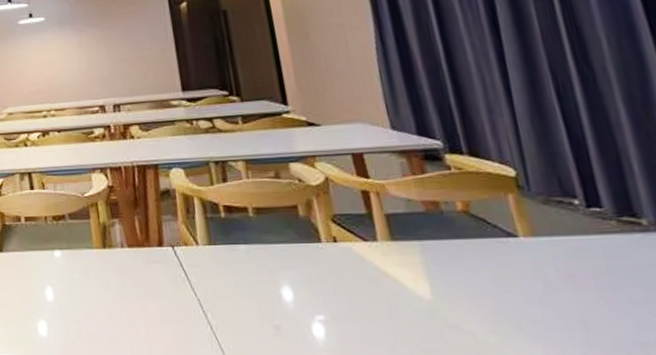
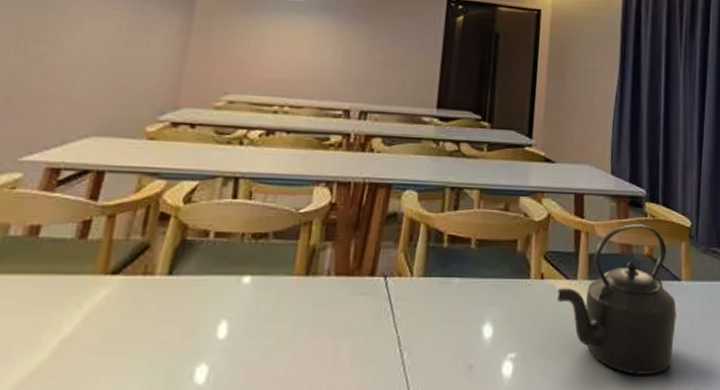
kettle: none [357,178,528,341] -> present [557,224,676,375]

